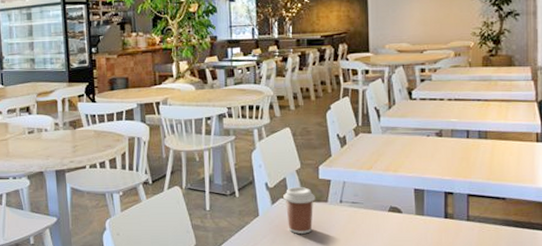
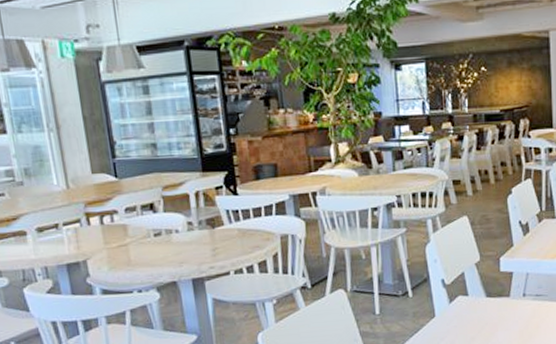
coffee cup: present [283,187,315,234] -> none [462,281,497,334]

